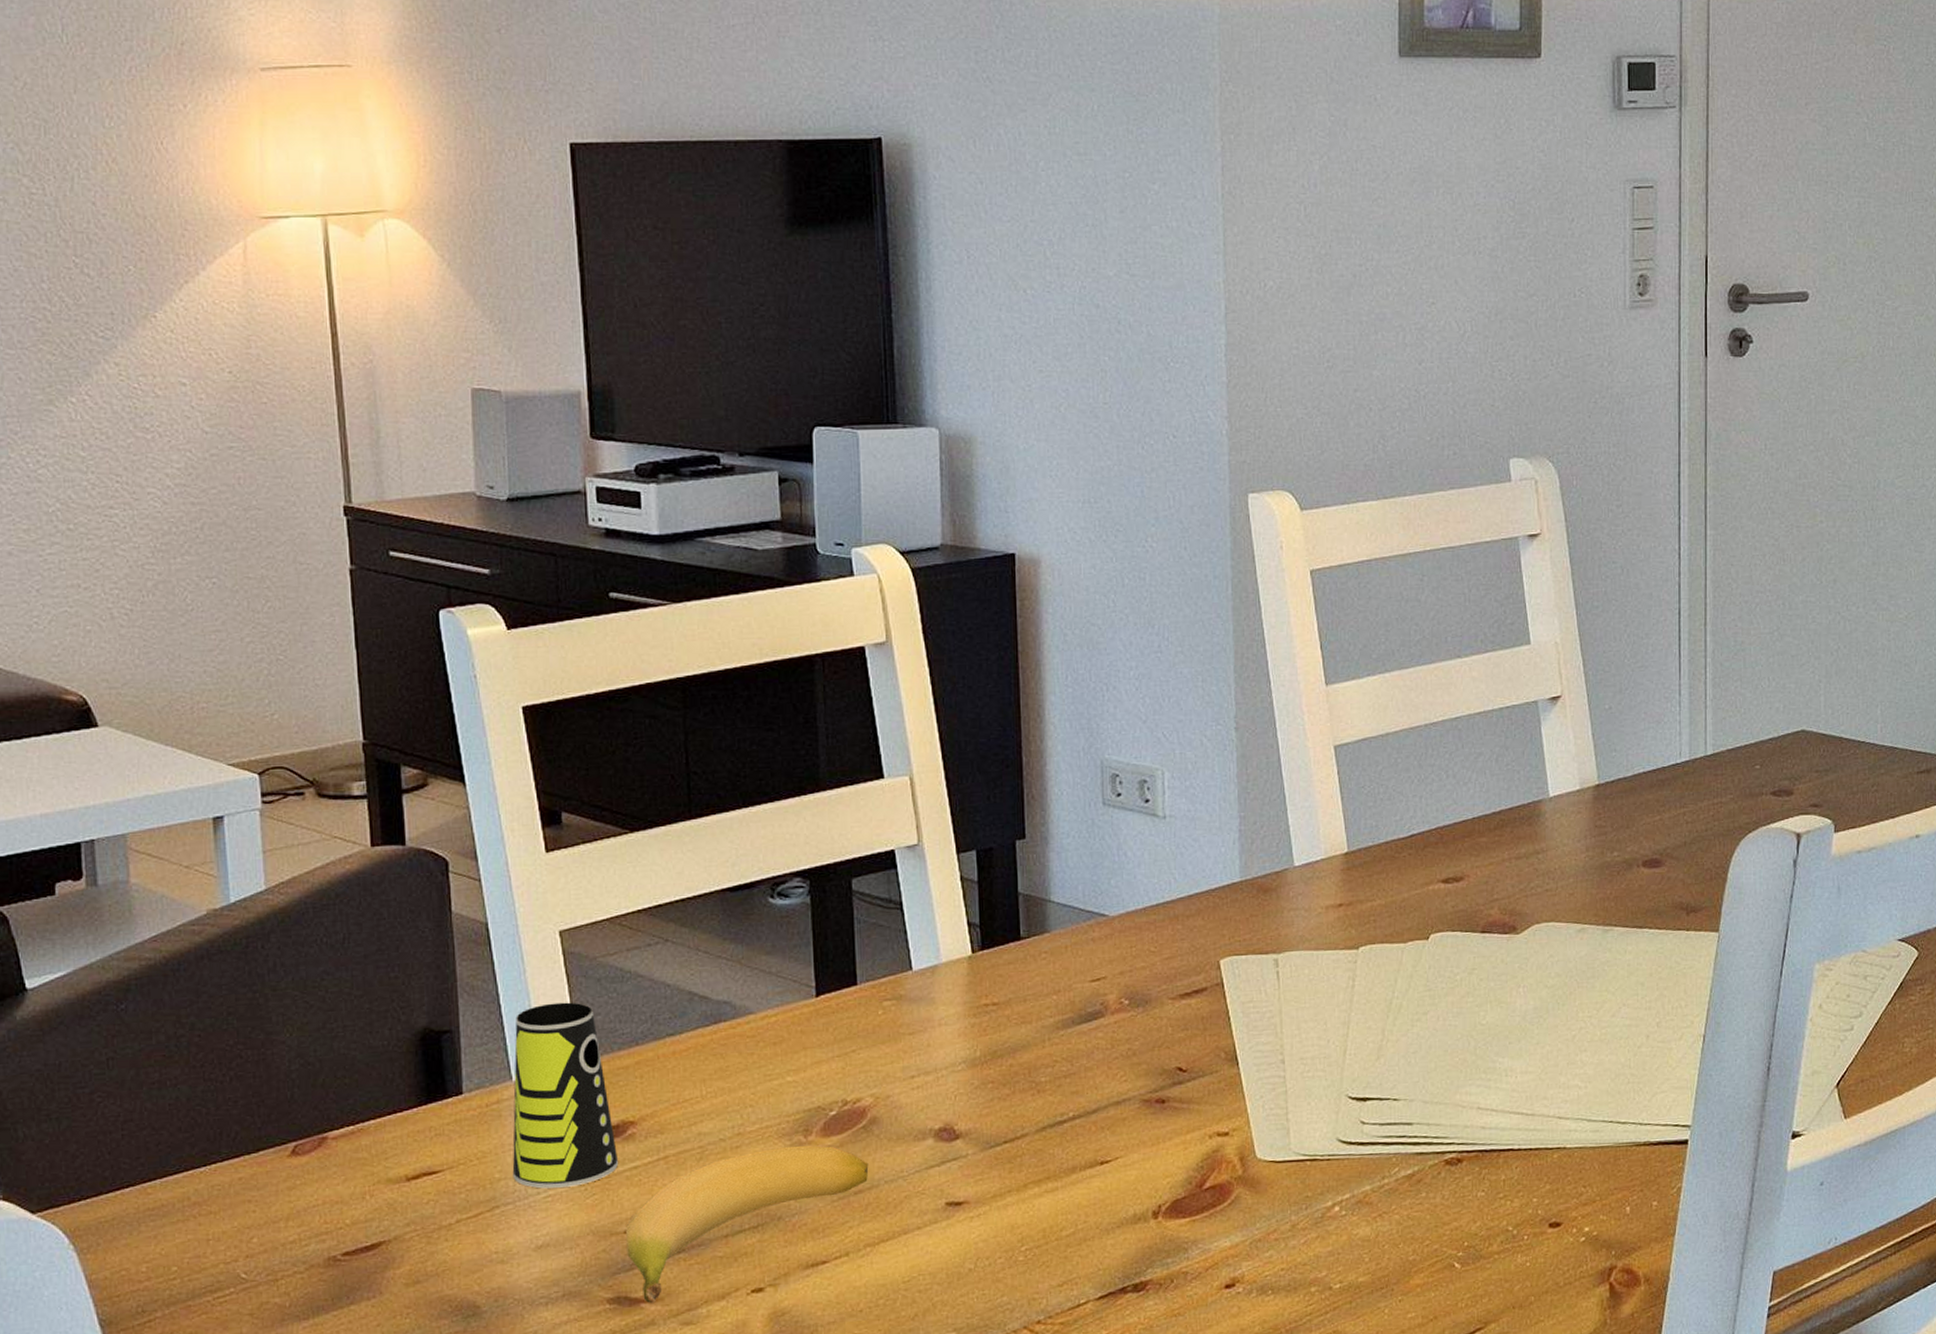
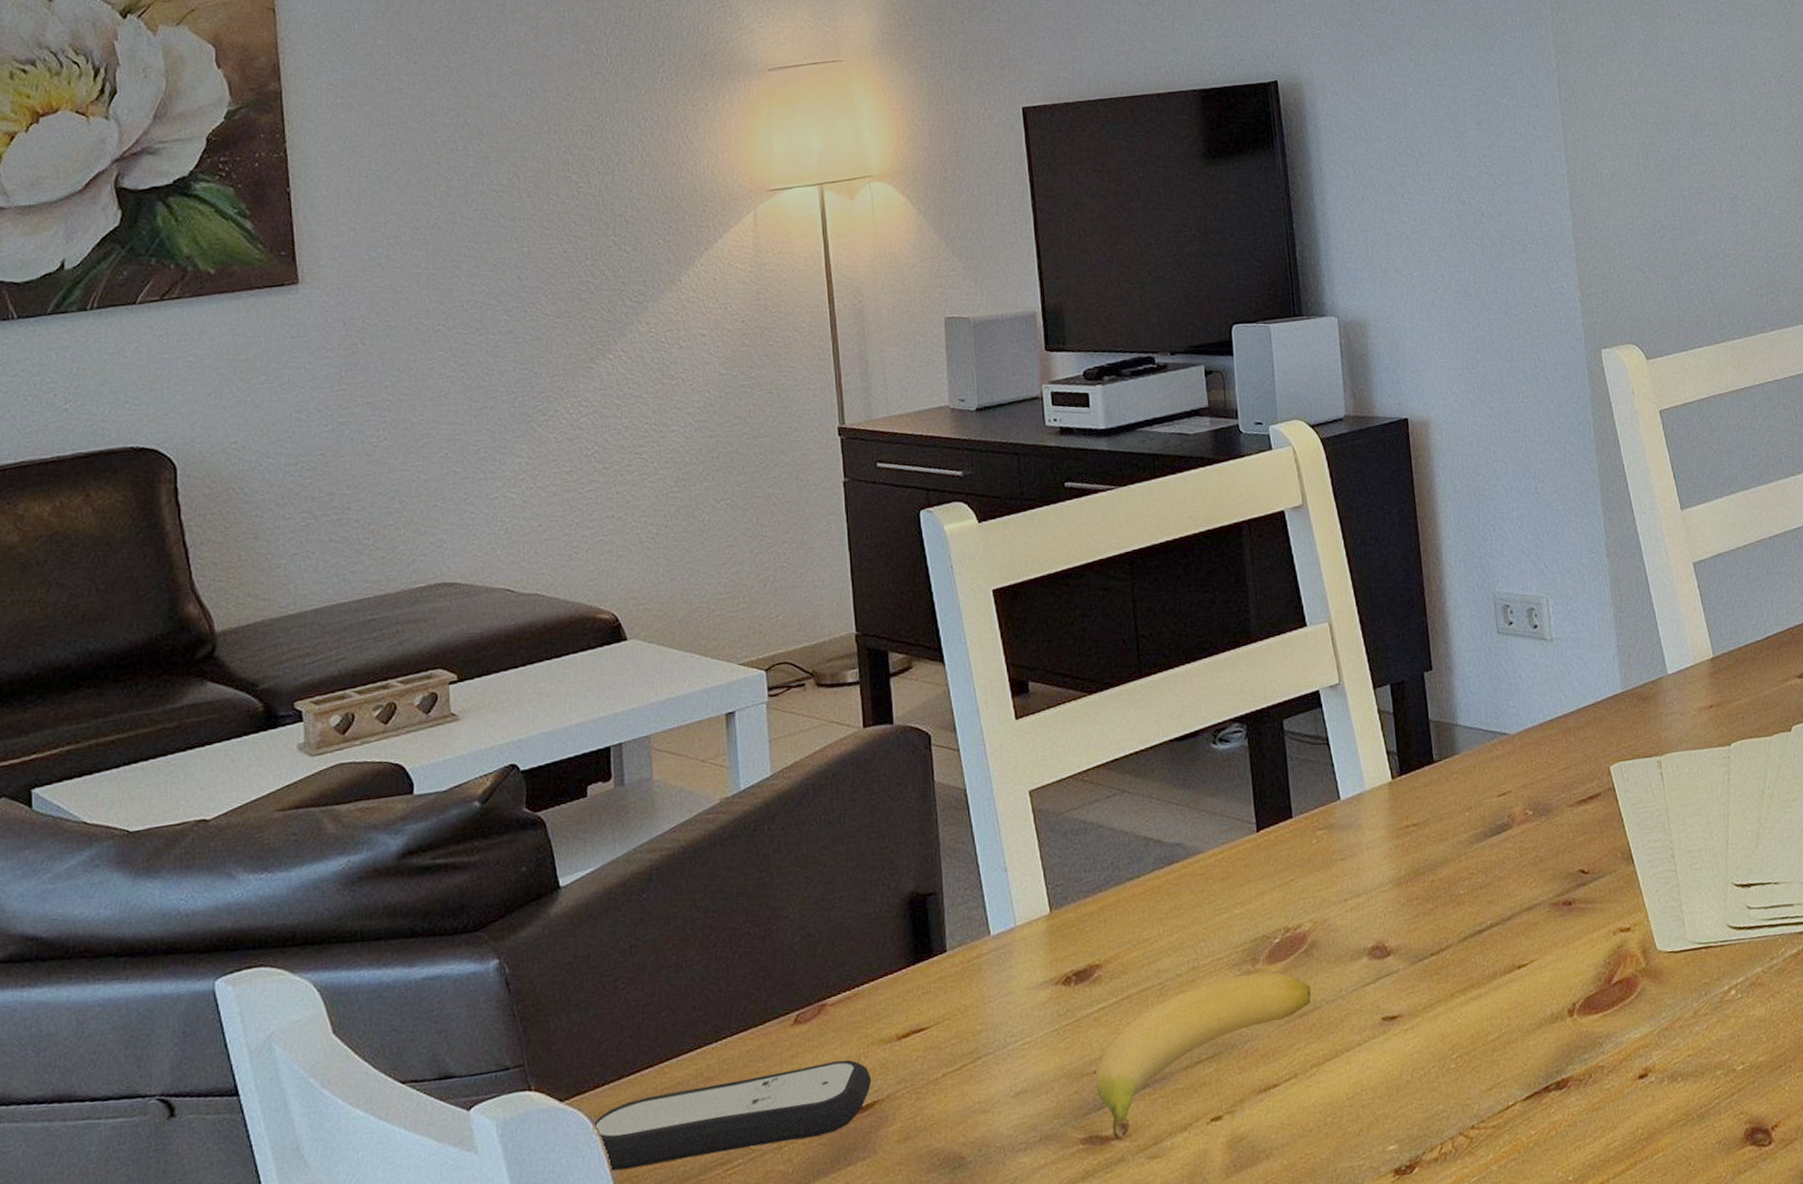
remote control: none [71,1196,378,1289] -> present [595,1059,872,1171]
cup: present [512,1002,619,1189] -> none [992,856,1088,1037]

